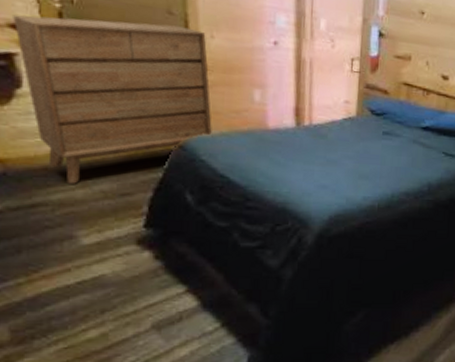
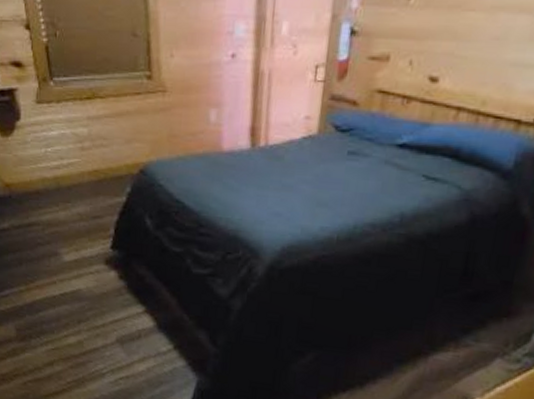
dresser: present [13,14,213,184] -> none [13,47,170,207]

